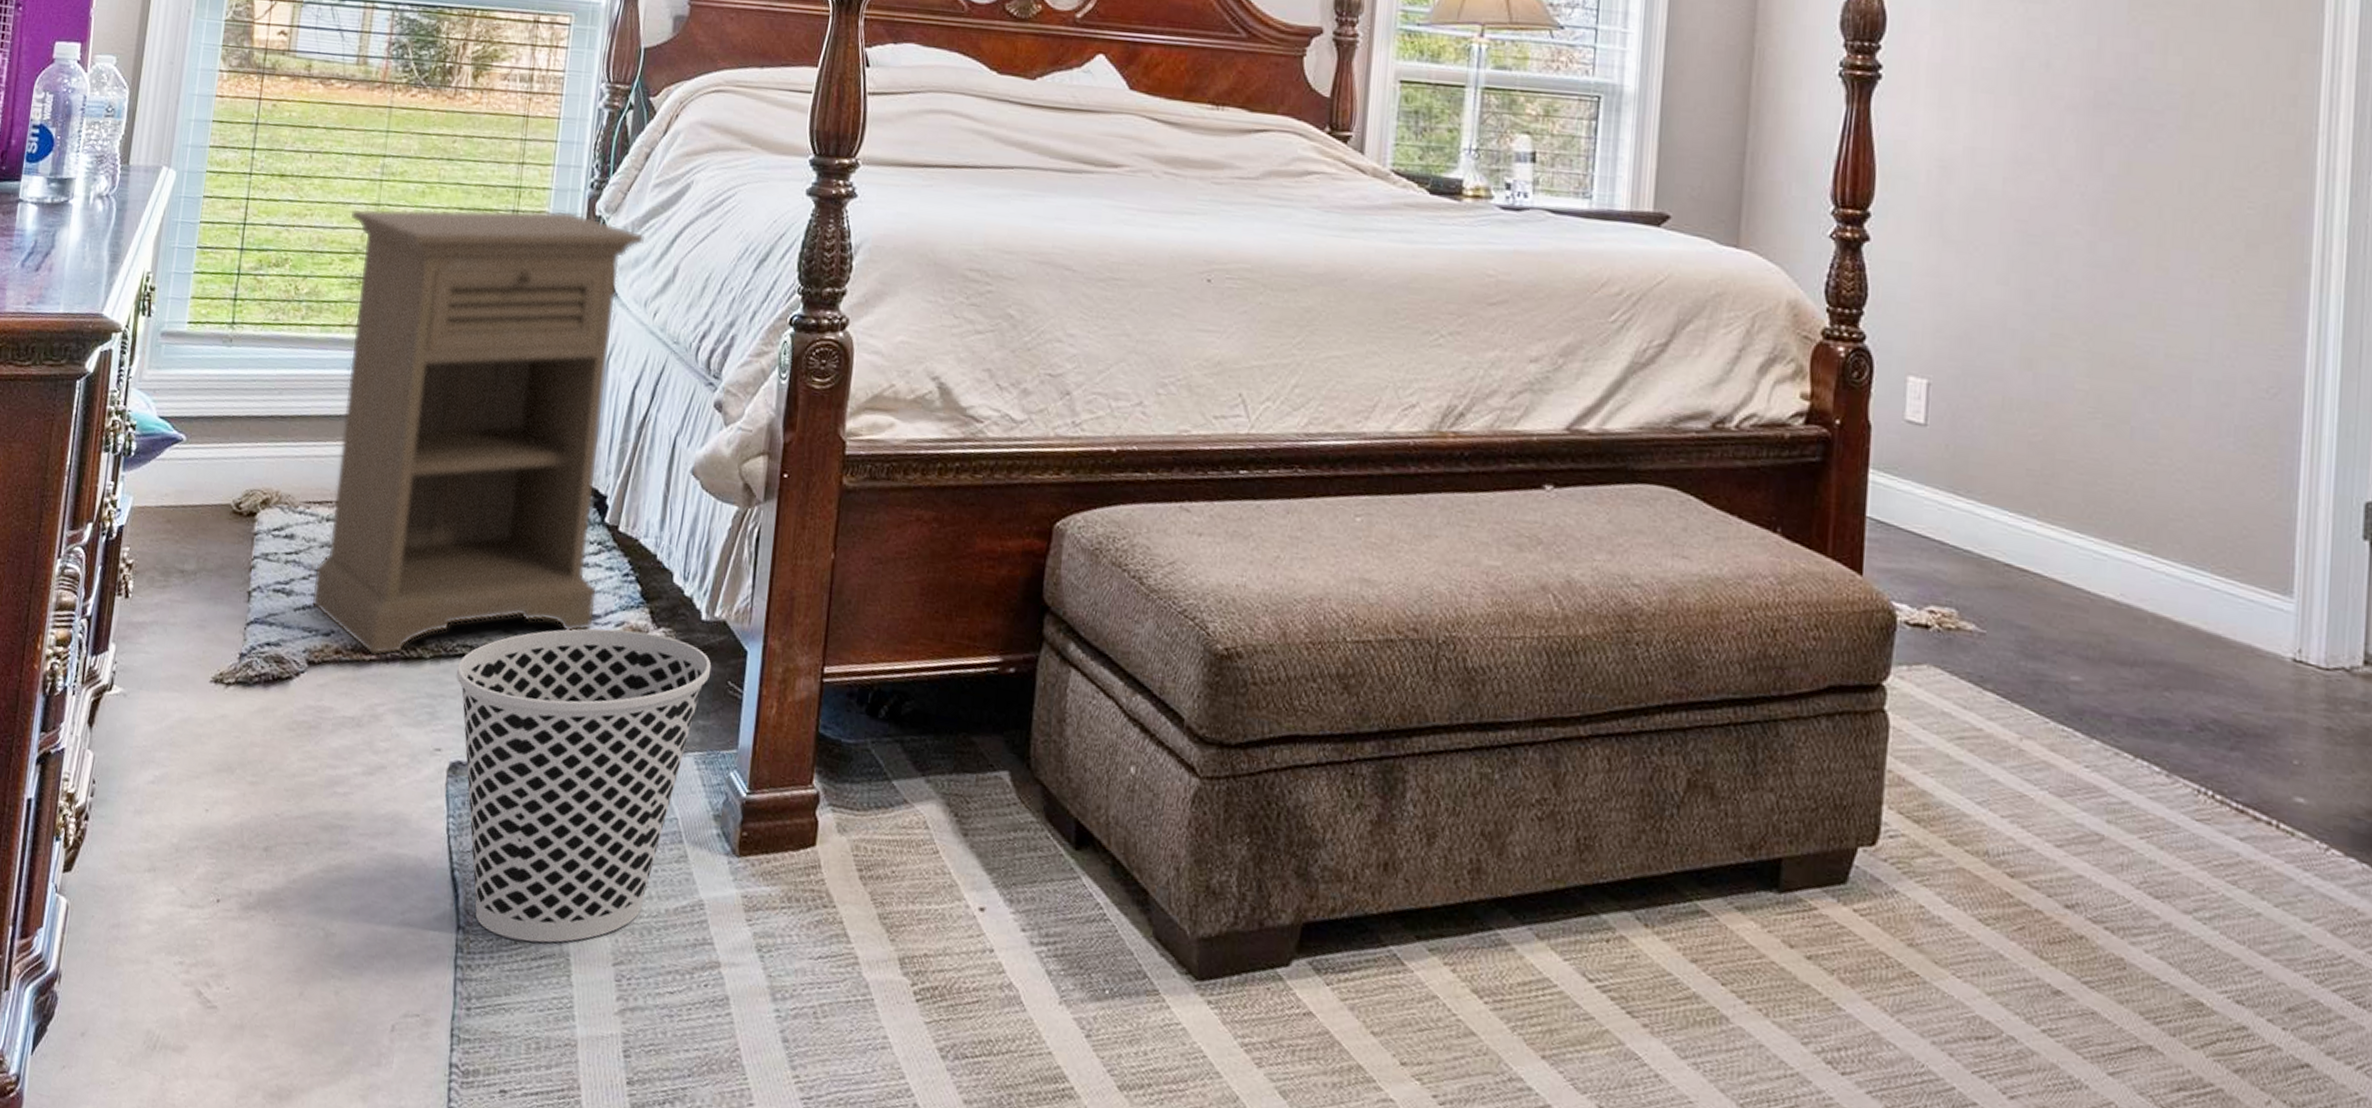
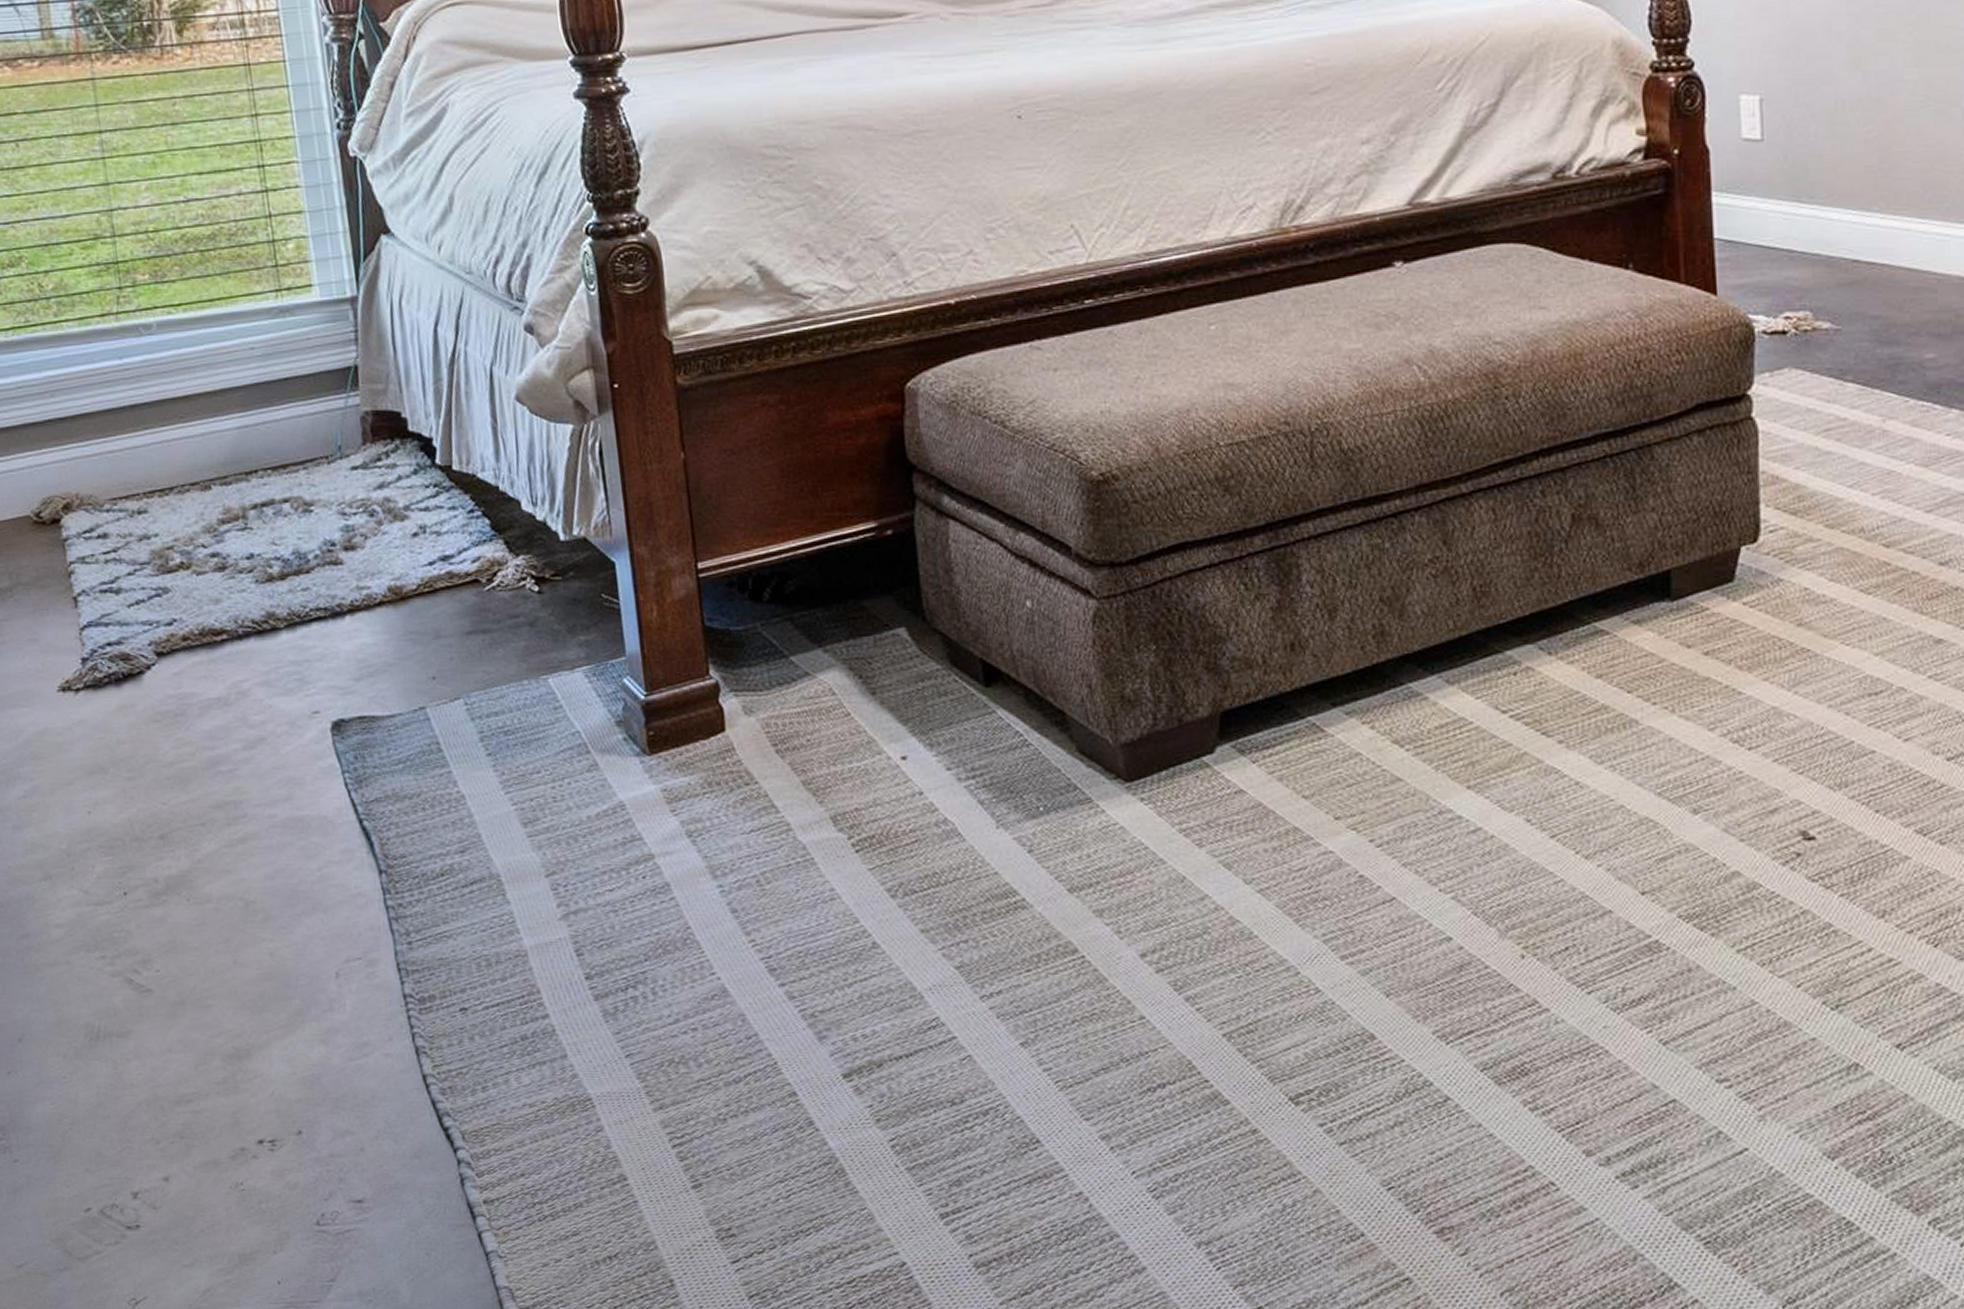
nightstand: present [313,208,645,656] -> none [80,156,449,635]
wastebasket: present [456,628,712,943] -> none [315,563,582,872]

